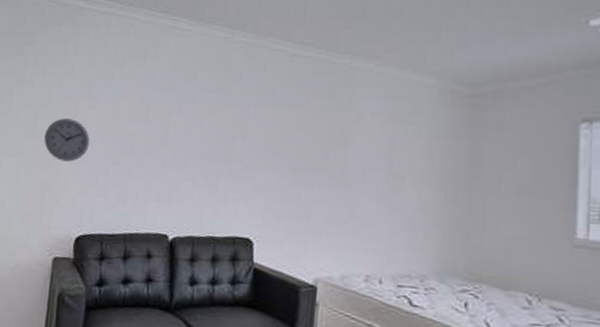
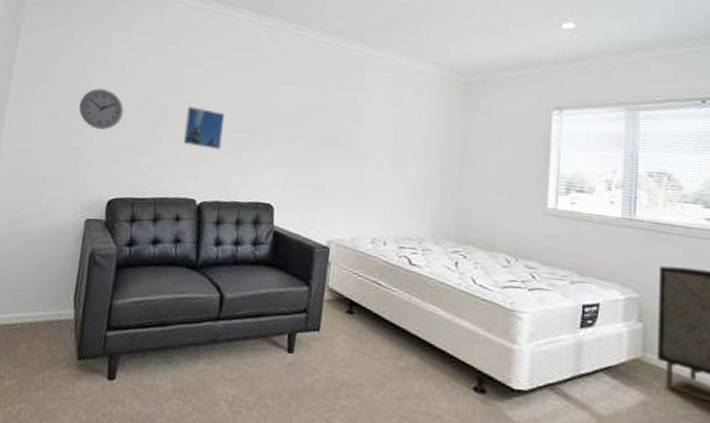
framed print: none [153,133,198,180] -> present [183,106,225,150]

